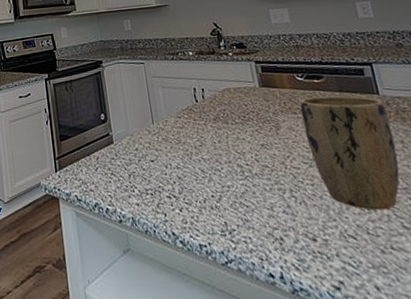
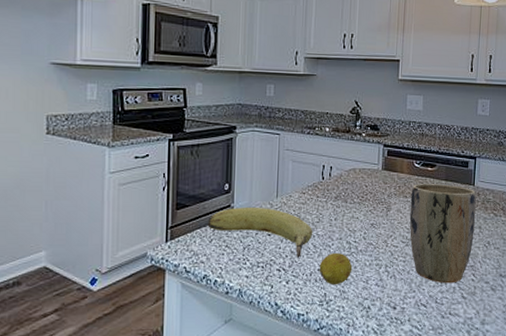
fruit: none [90,134,198,184] -> present [207,208,313,258]
fruit: none [212,177,252,213] -> present [319,252,353,285]

